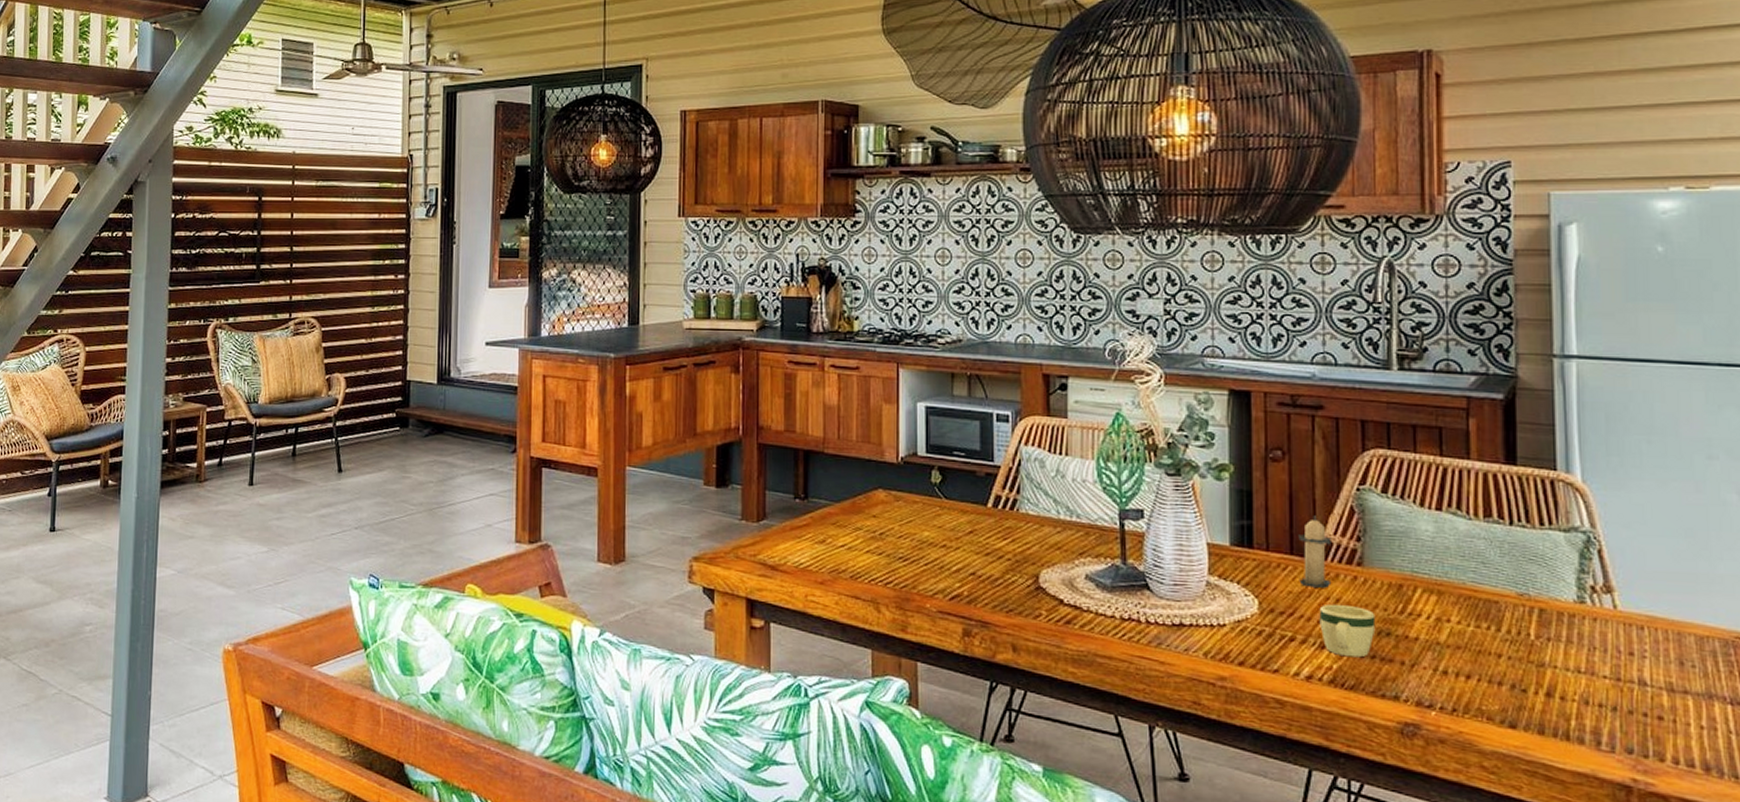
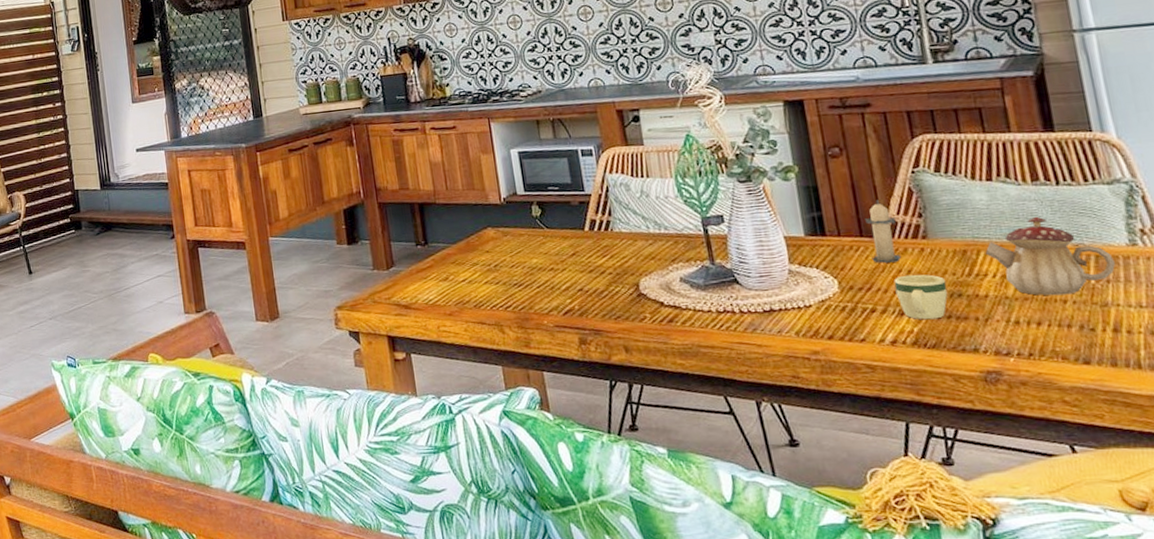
teapot: none [1422,556,1558,649] -> present [985,216,1115,296]

